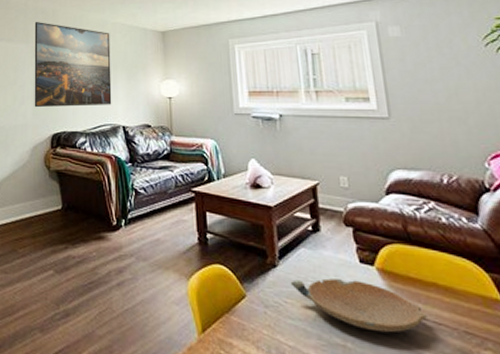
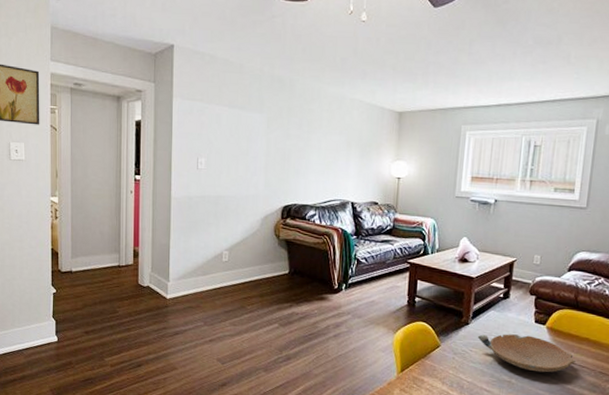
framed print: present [34,21,112,108] -> none [266,90,348,182]

